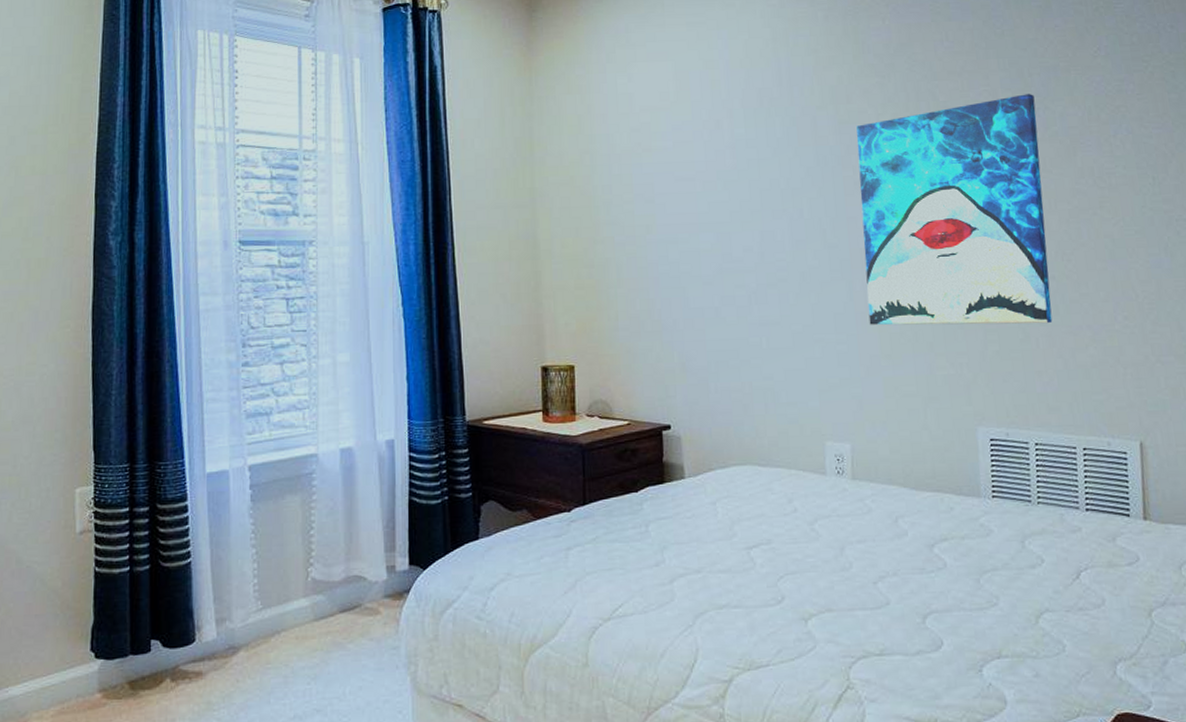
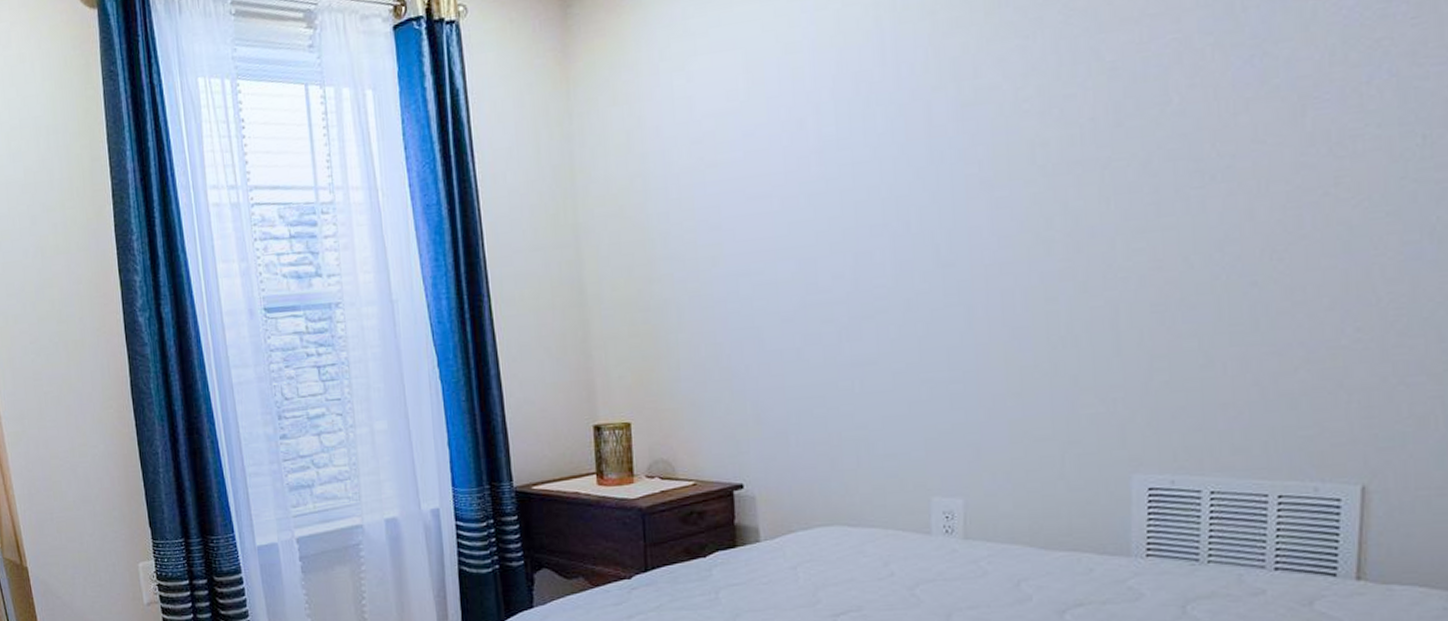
wall art: present [856,94,1053,325] -> none [985,36,1249,358]

